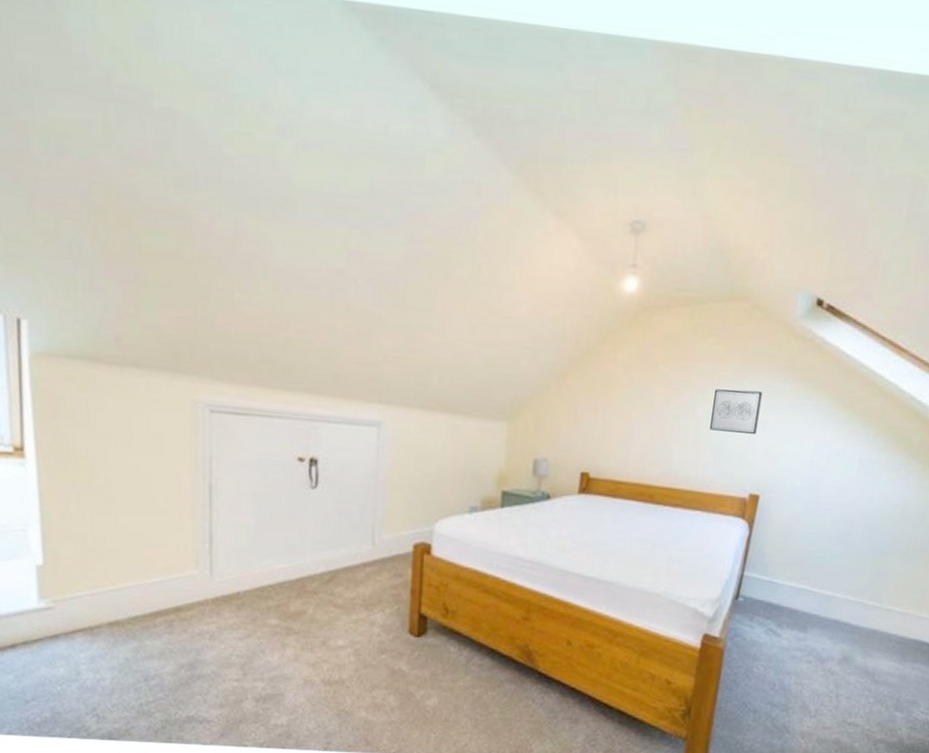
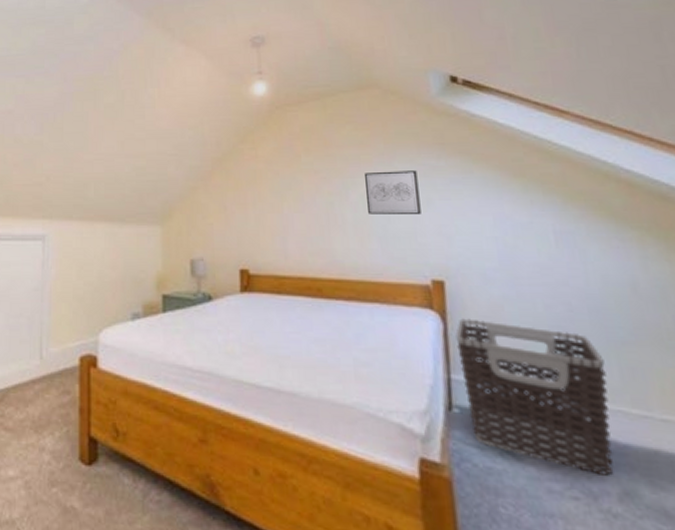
clothes hamper: none [749,527,863,647] -> present [456,318,614,476]

